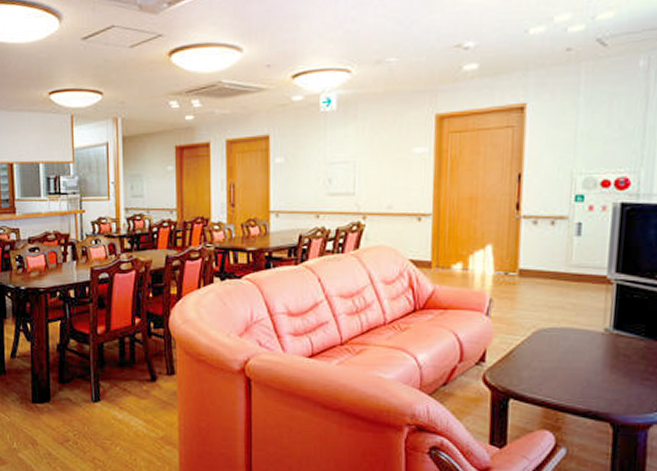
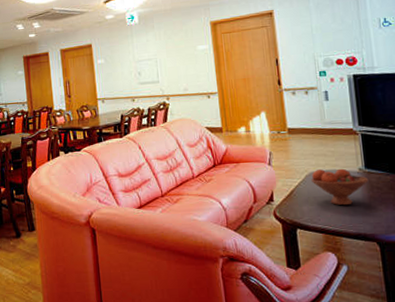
fruit bowl: none [539,326,615,375] -> present [311,168,369,206]

